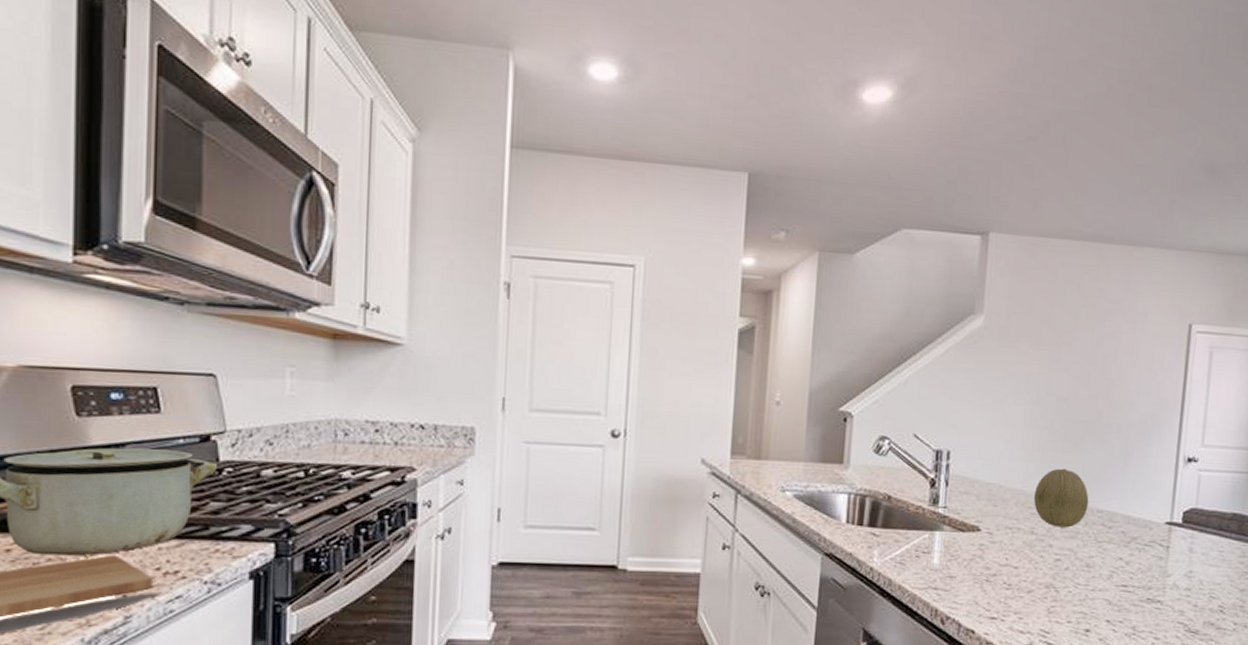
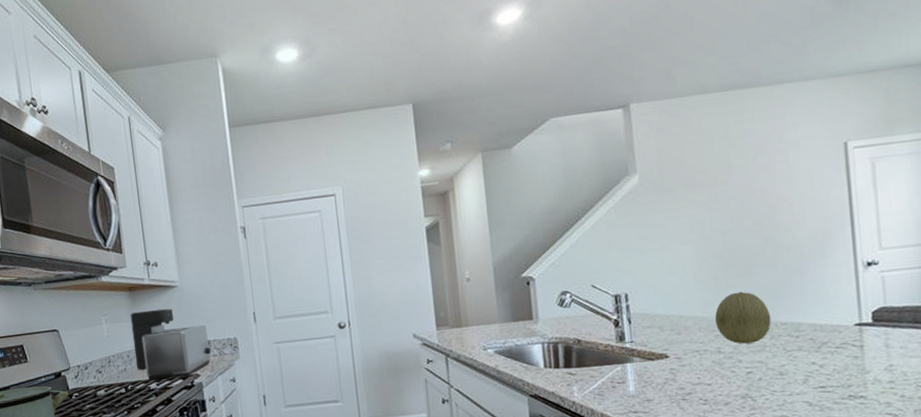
coffee maker: none [326,370,391,449] -> present [130,308,174,370]
toaster: none [340,400,436,469] -> present [142,324,211,381]

